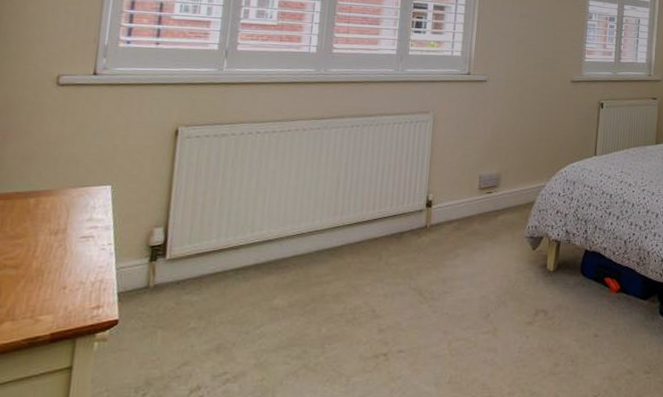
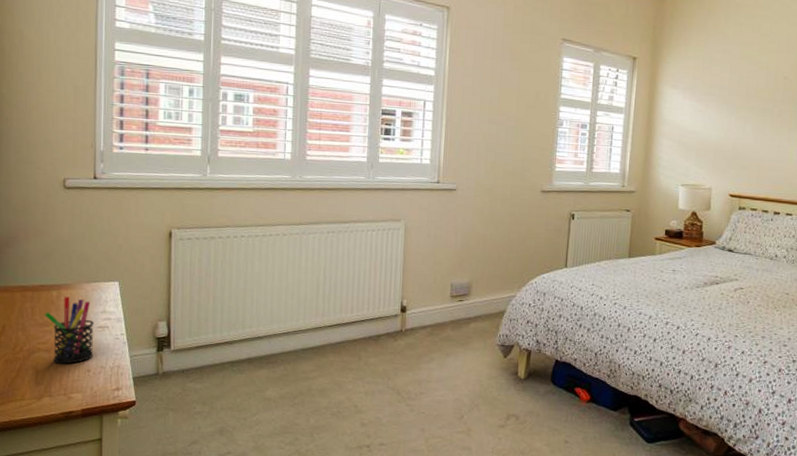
pen holder: none [16,204,77,282] -> present [44,296,94,364]

